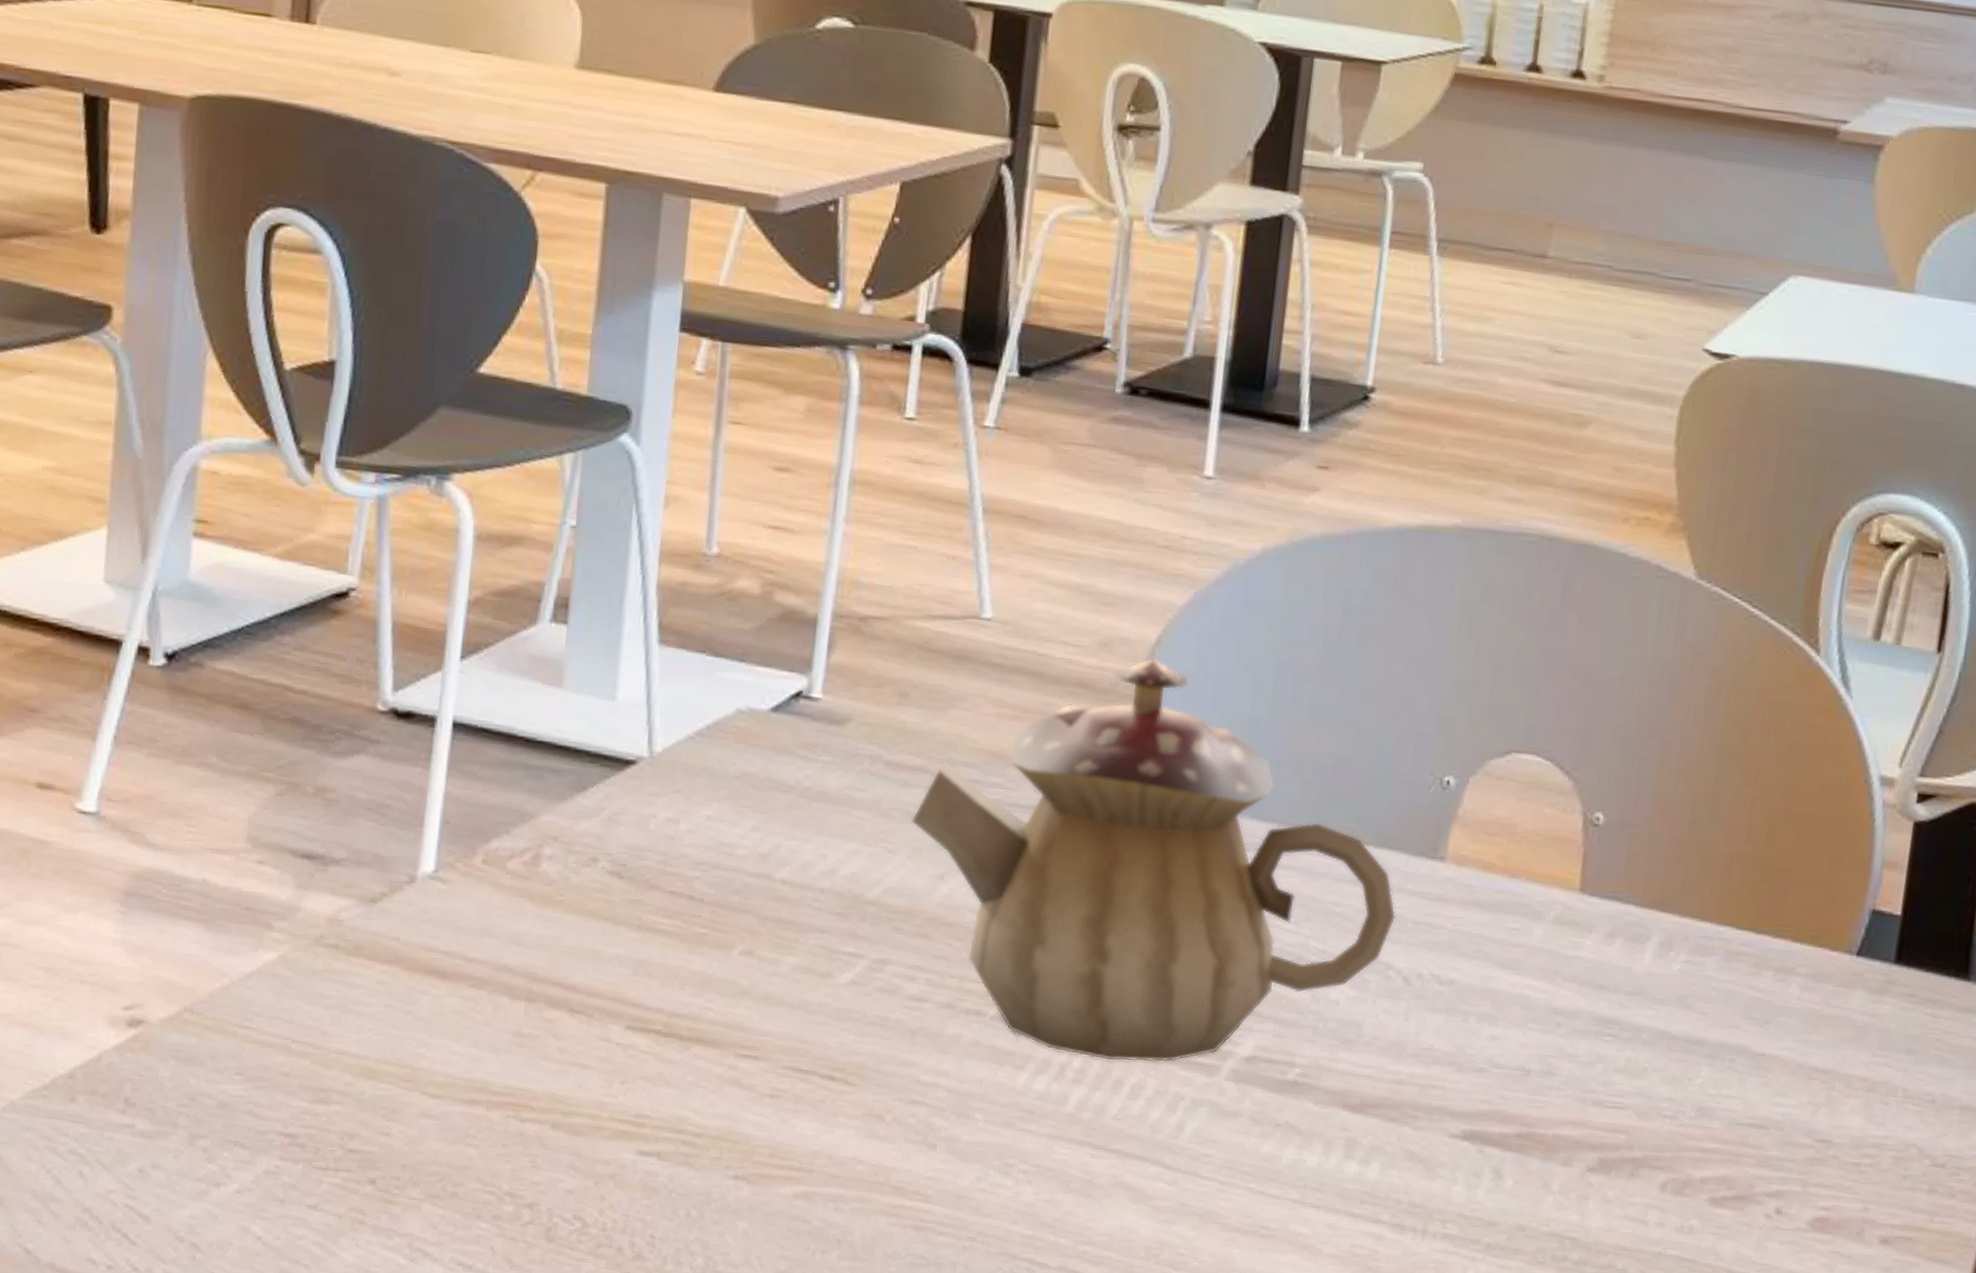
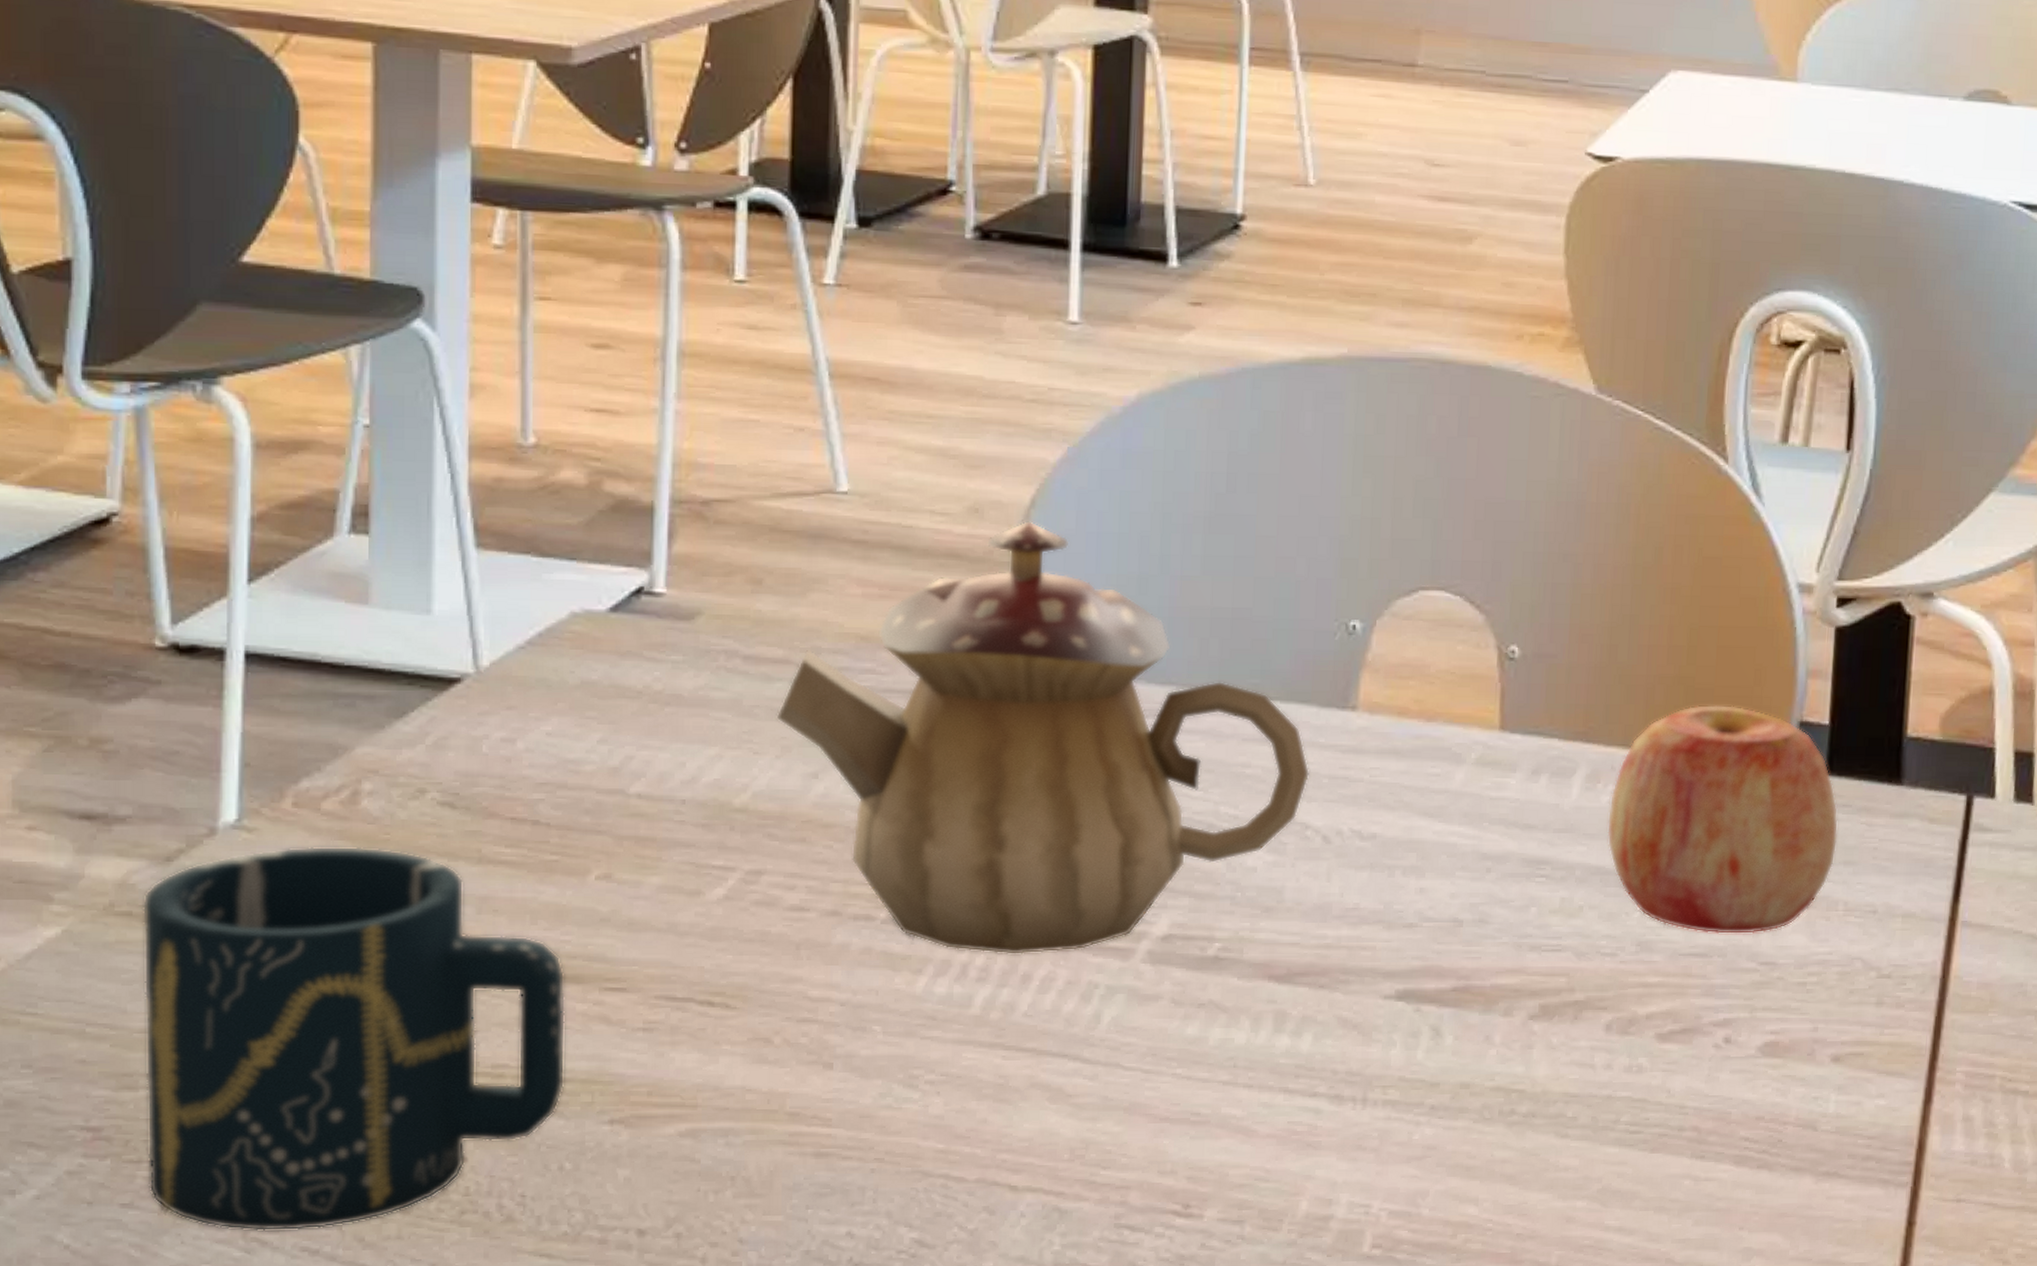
cup: none [332,900,706,1247] -> present [141,846,566,1232]
apple: none [1675,884,1904,1111] -> present [1606,704,1839,935]

